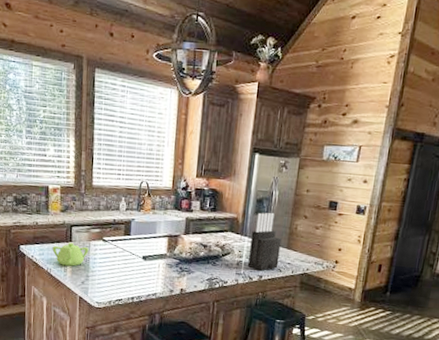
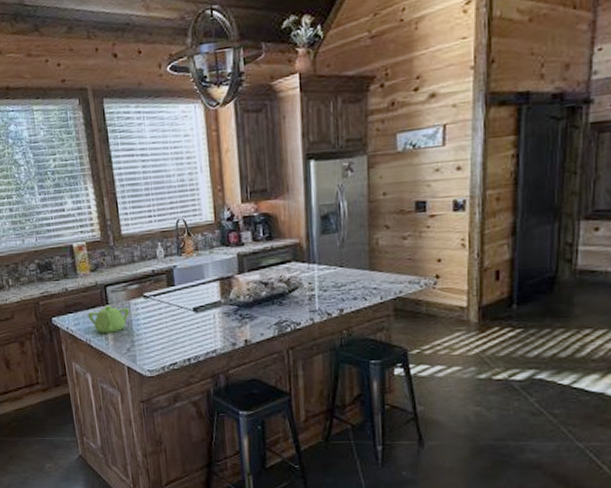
knife block: present [248,212,281,271] -> none [321,228,362,303]

